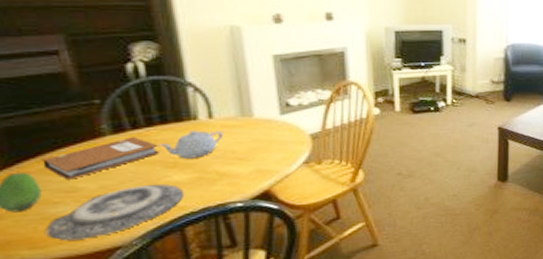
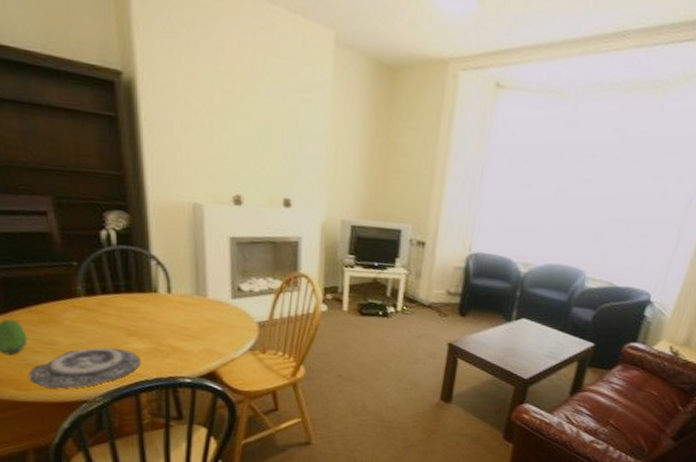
notebook: present [42,137,159,180] -> none [29,301,123,333]
teapot: present [158,130,224,159] -> none [123,303,179,330]

